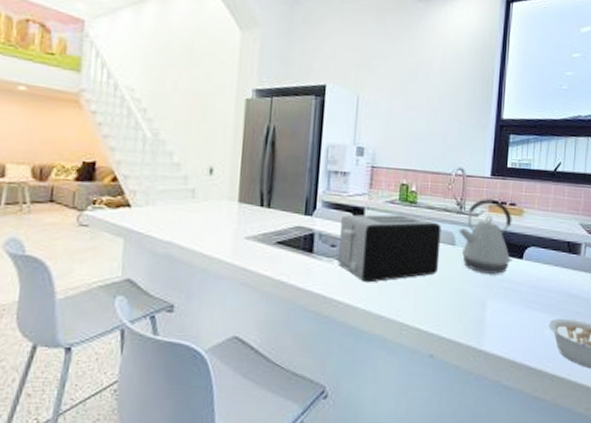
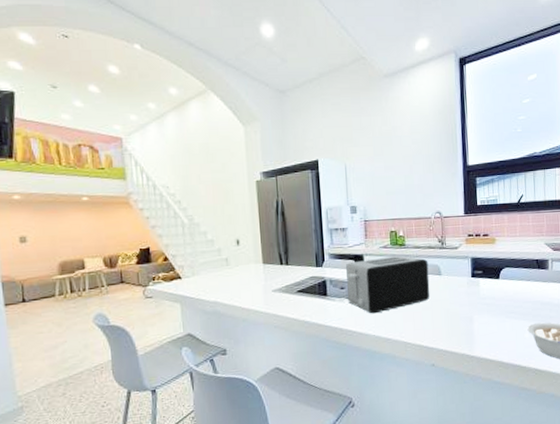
kettle: present [458,199,513,274] -> none [442,233,491,295]

